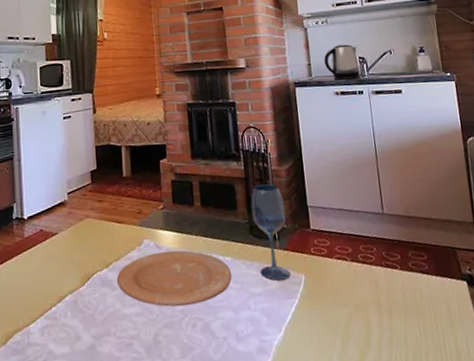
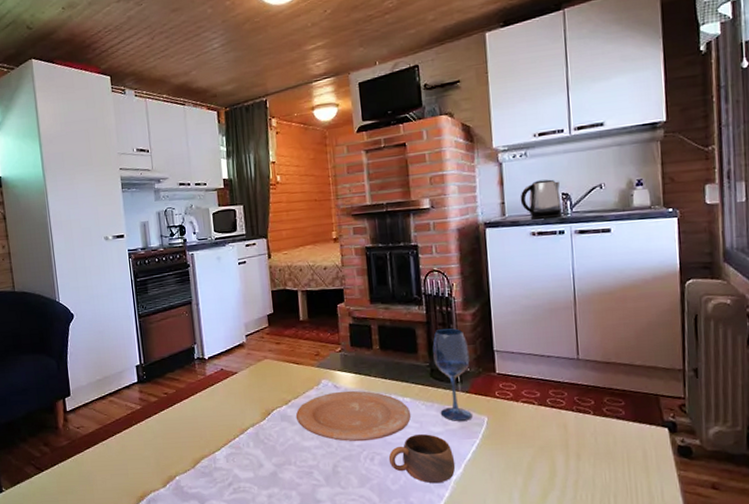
cup: none [210,295,277,351] -> present [388,434,456,484]

